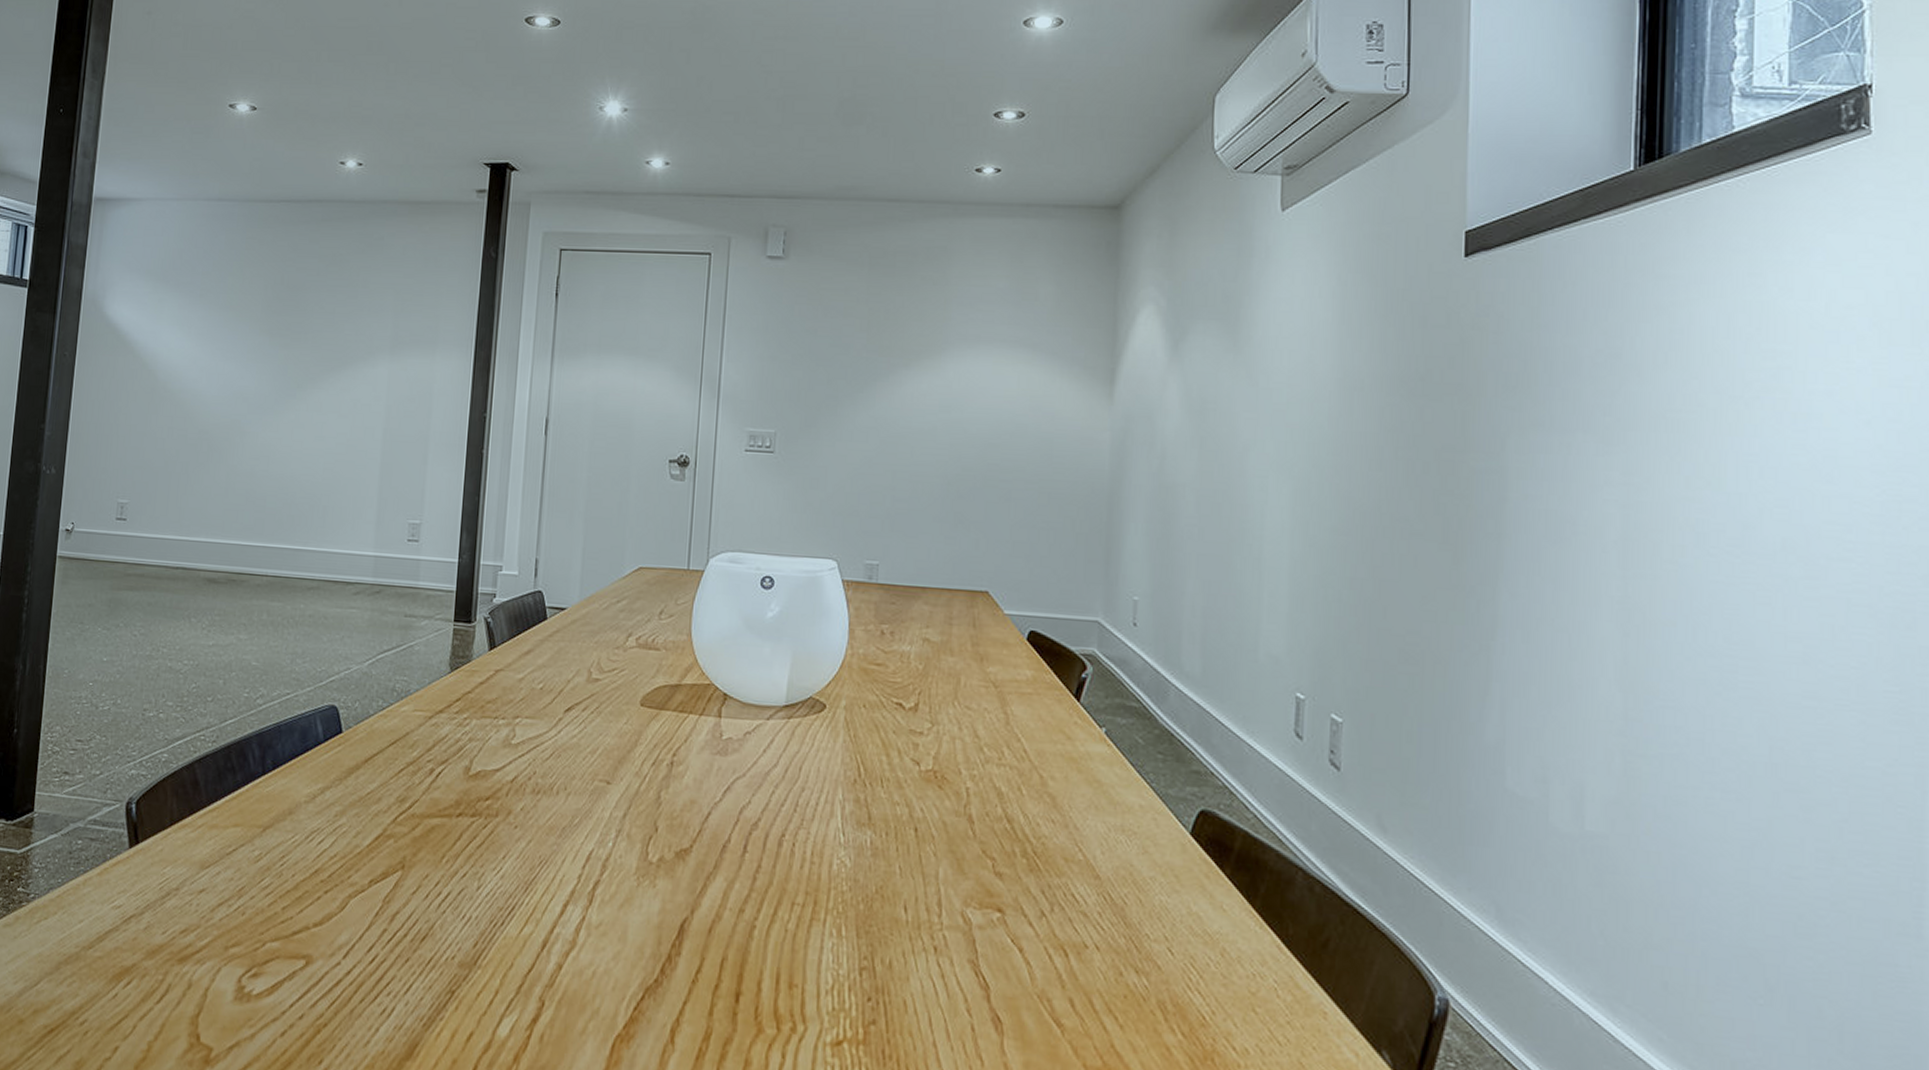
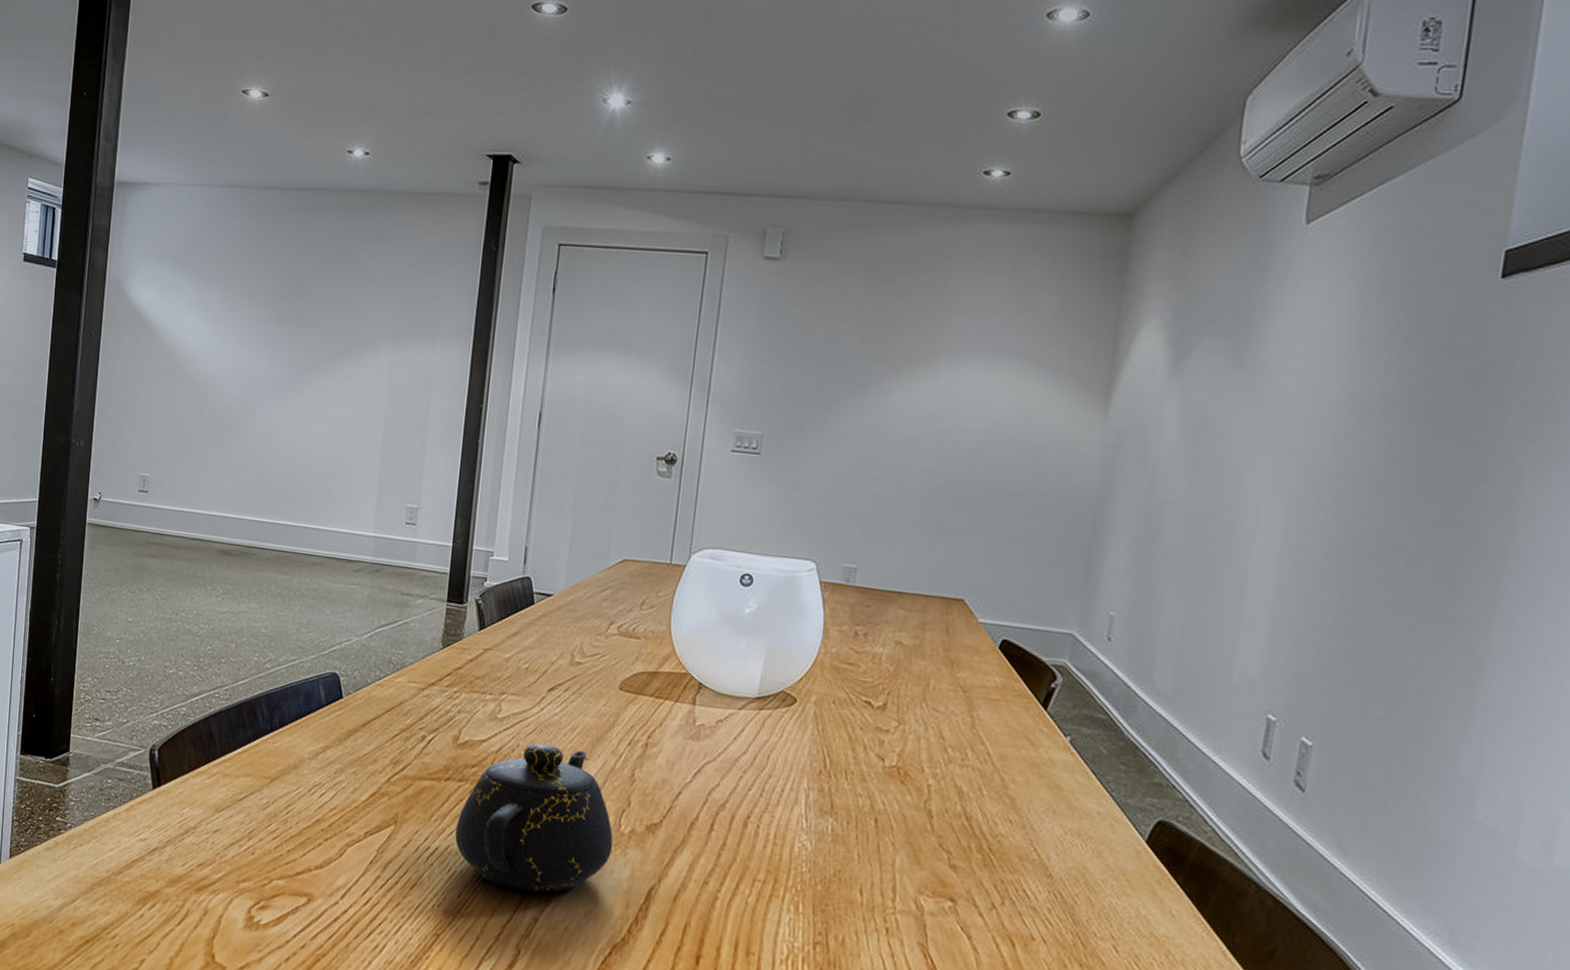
teapot: none [469,768,640,935] -> present [455,743,613,893]

